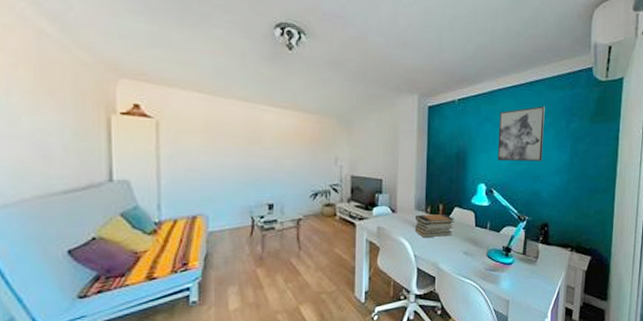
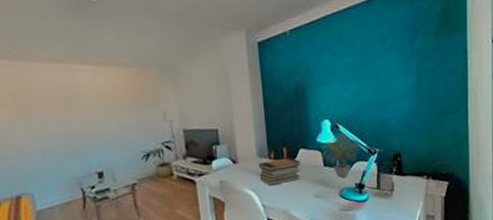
potted plant: none [475,197,511,240] -> present [322,131,360,178]
wall art: present [497,106,545,161] -> none [336,26,388,92]

